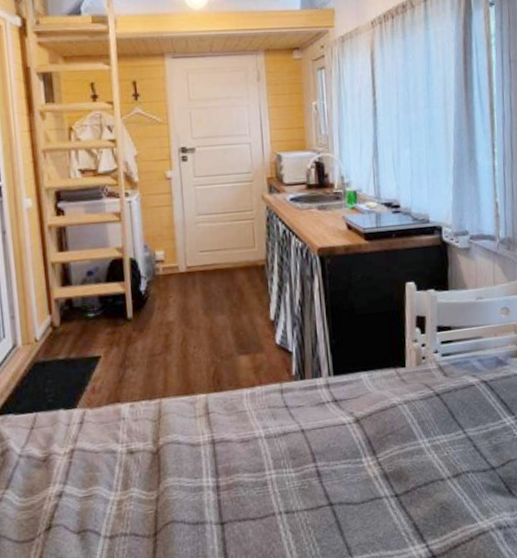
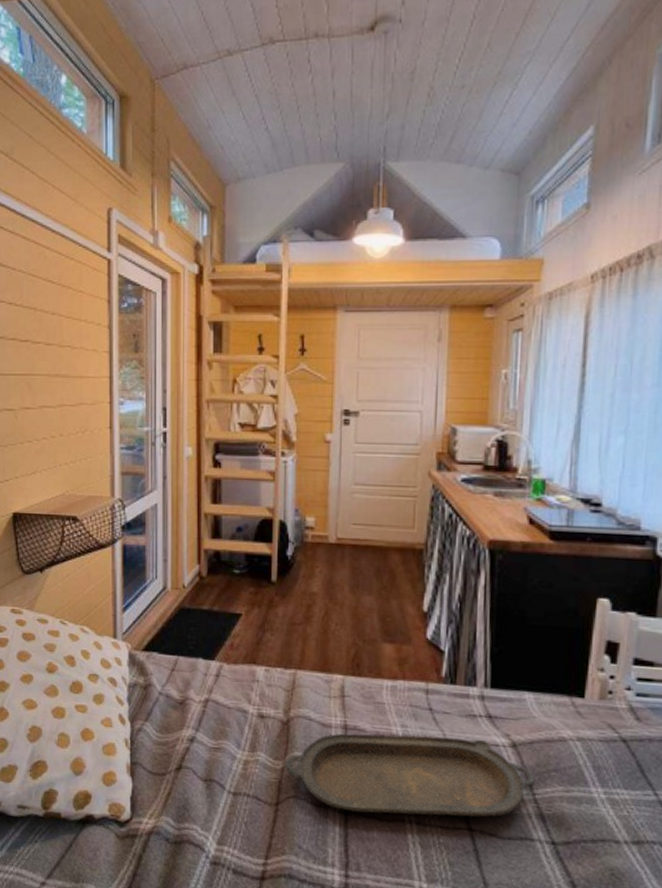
serving tray: none [158,423,378,521] -> present [284,733,536,817]

